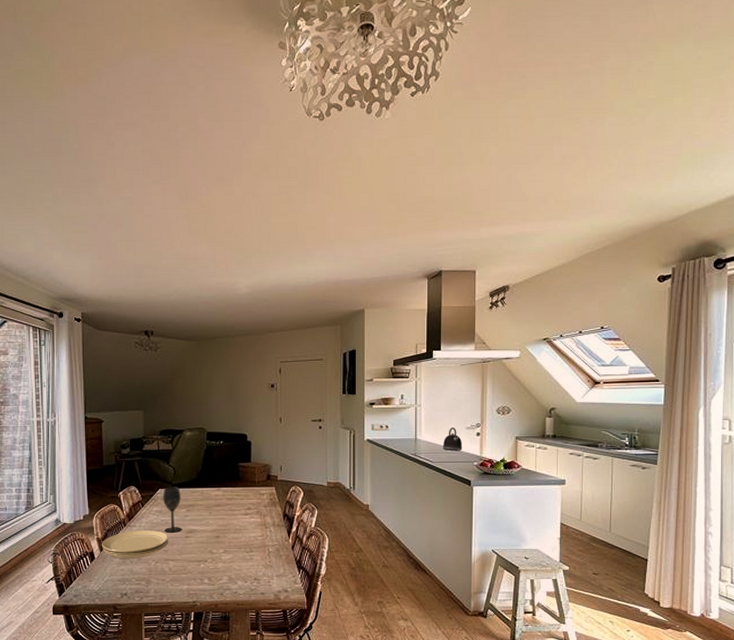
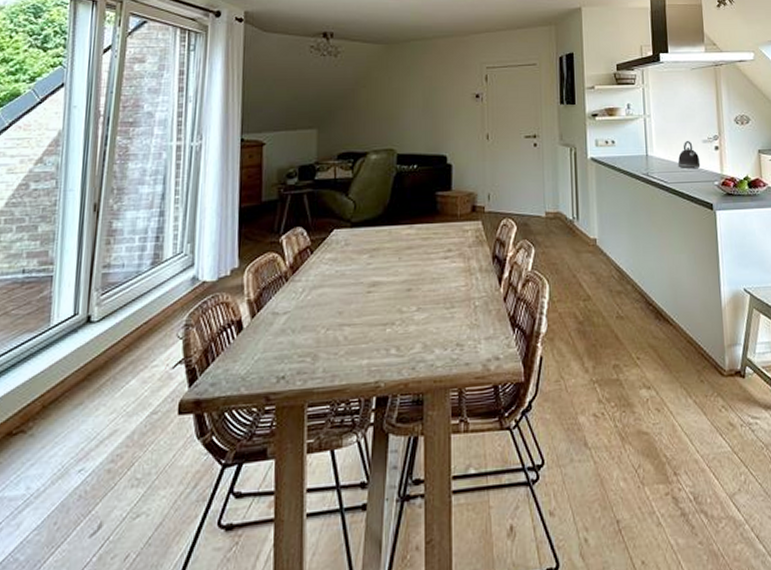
plate: present [101,530,169,560] -> none [253,285,345,328]
wine glass: present [163,487,181,533] -> none [339,225,362,288]

